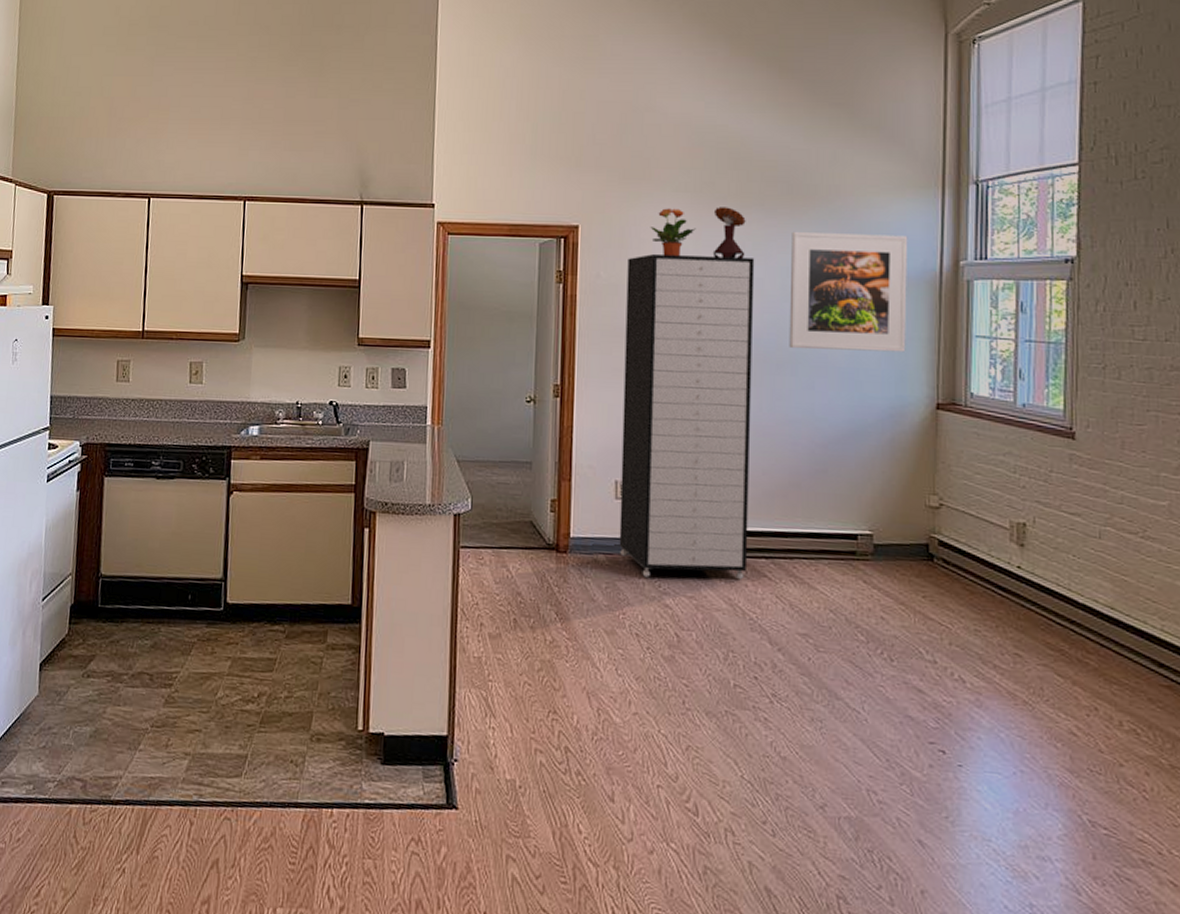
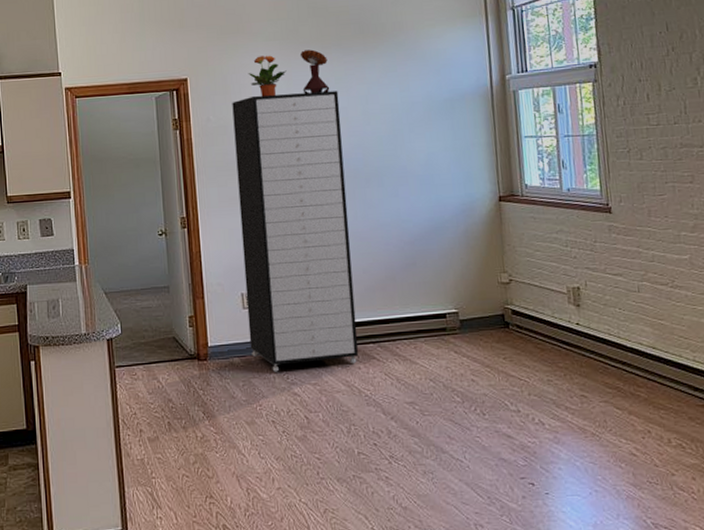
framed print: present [789,231,908,353] -> none [366,58,470,164]

